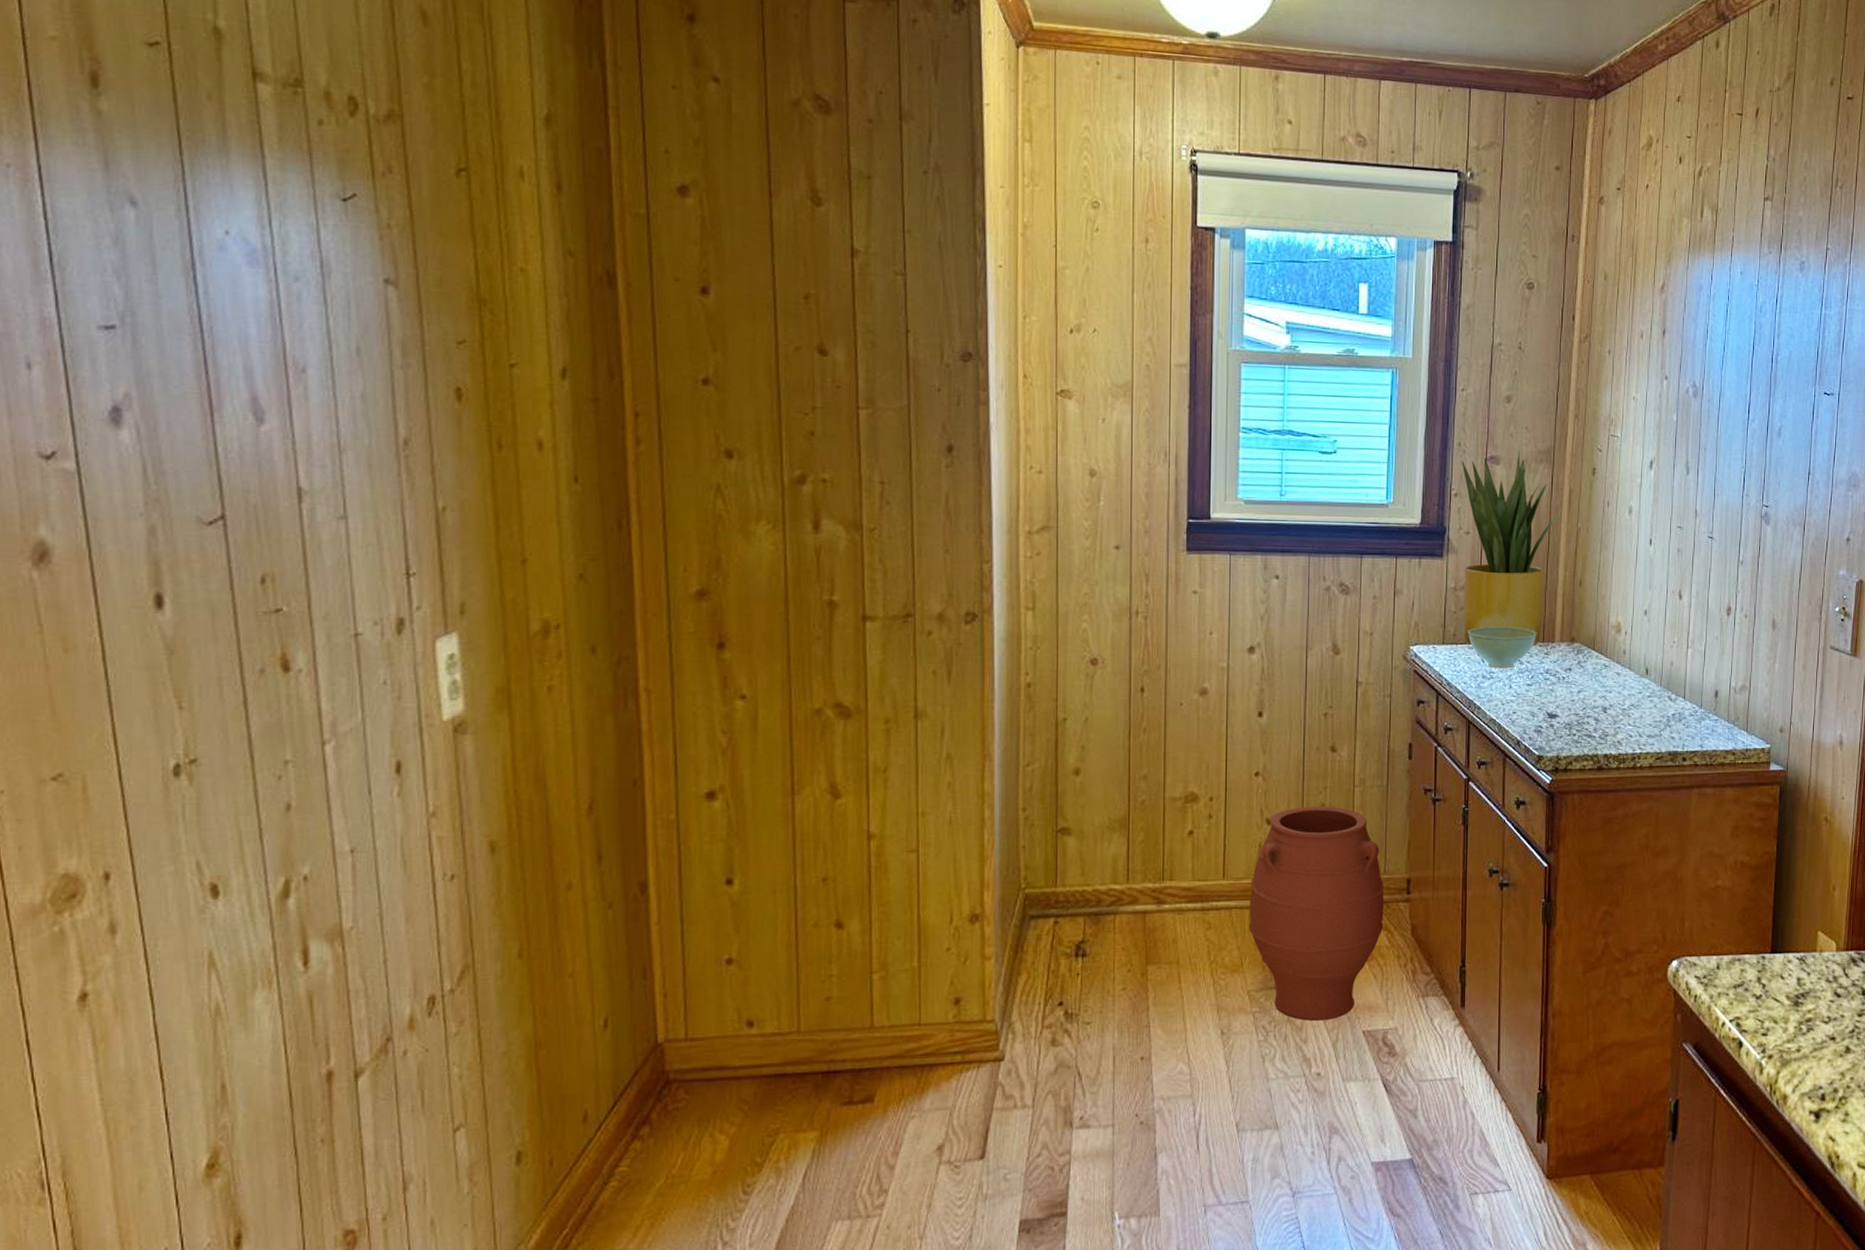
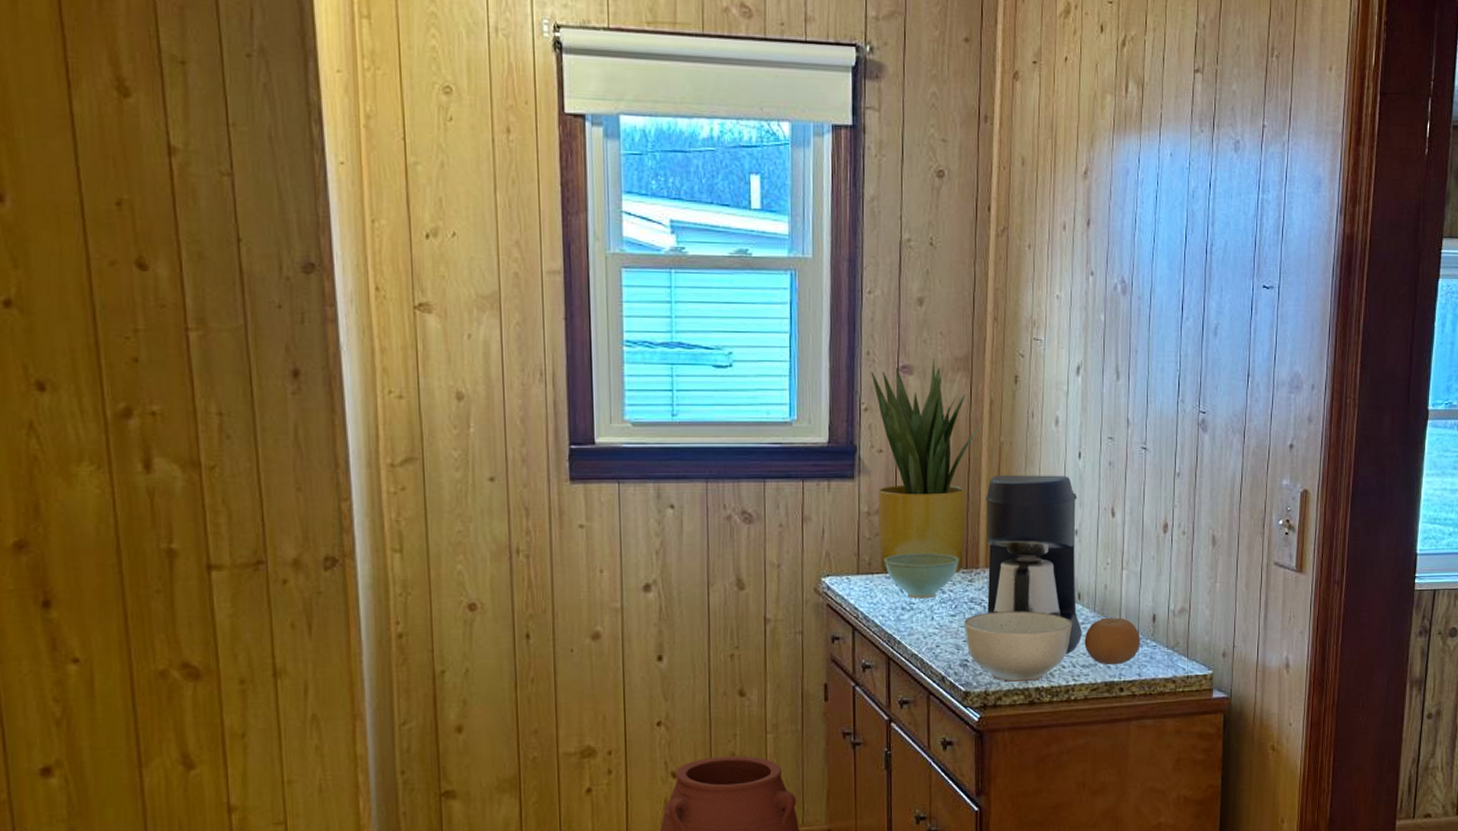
bowl: none [1540,683,1640,749] -> present [964,610,1073,683]
coffee maker: none [1561,558,1650,726] -> present [986,475,1083,655]
fruit: none [1650,692,1703,736] -> present [1084,617,1140,666]

